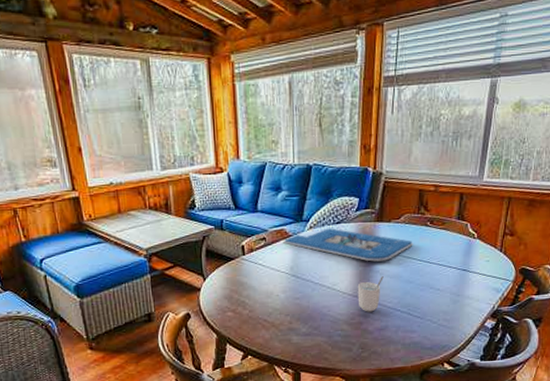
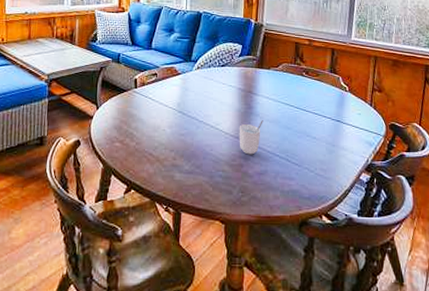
board game: present [283,228,413,262] -> none [172,70,291,106]

